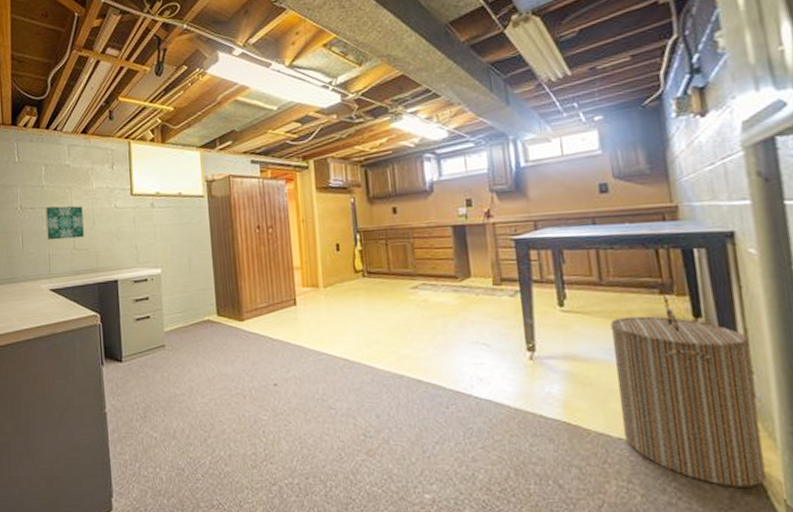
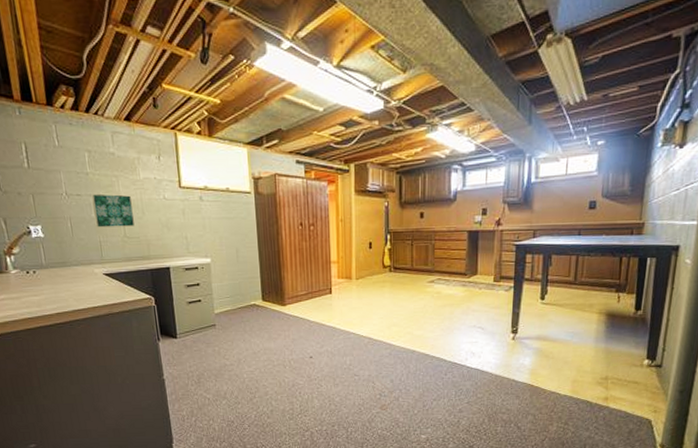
laundry hamper: present [610,308,766,487] -> none [568,303,668,426]

